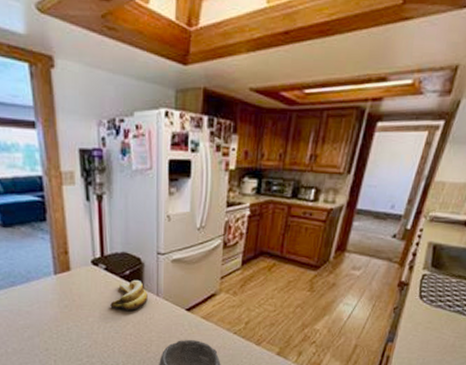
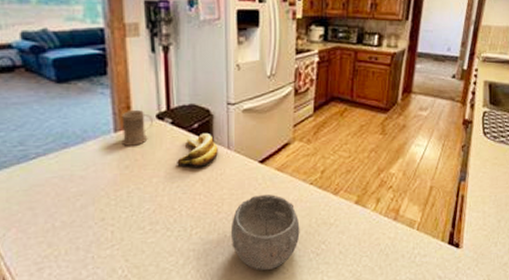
mug: none [60,254,88,288] -> present [121,109,153,146]

